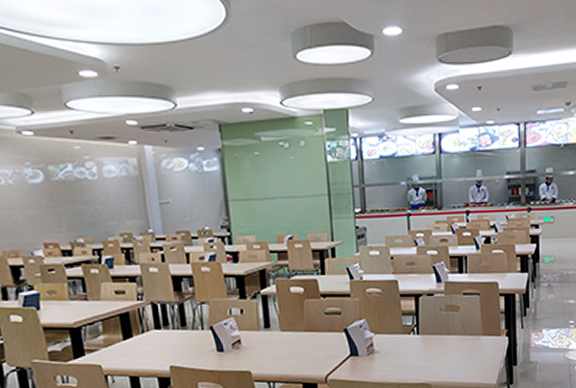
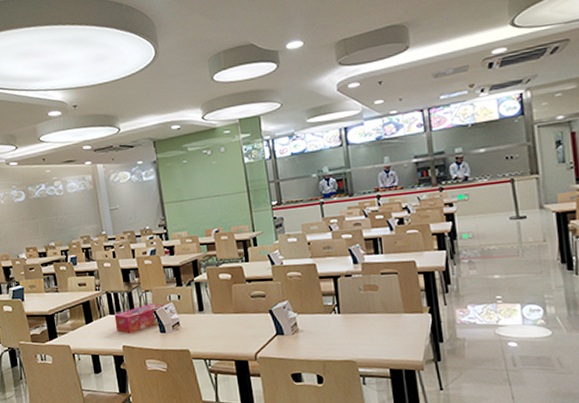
tissue box: none [160,317,222,352] -> present [114,303,163,334]

